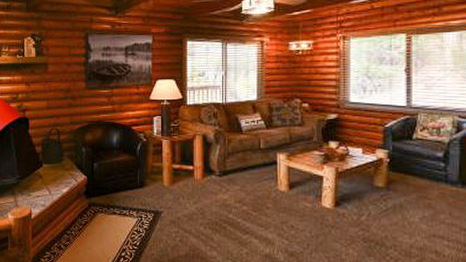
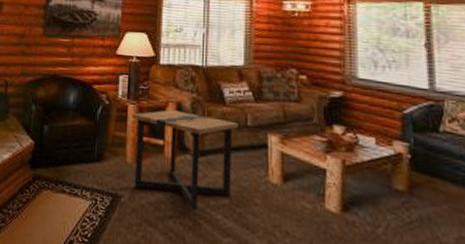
side table: none [166,141,253,217] -> present [132,110,238,210]

